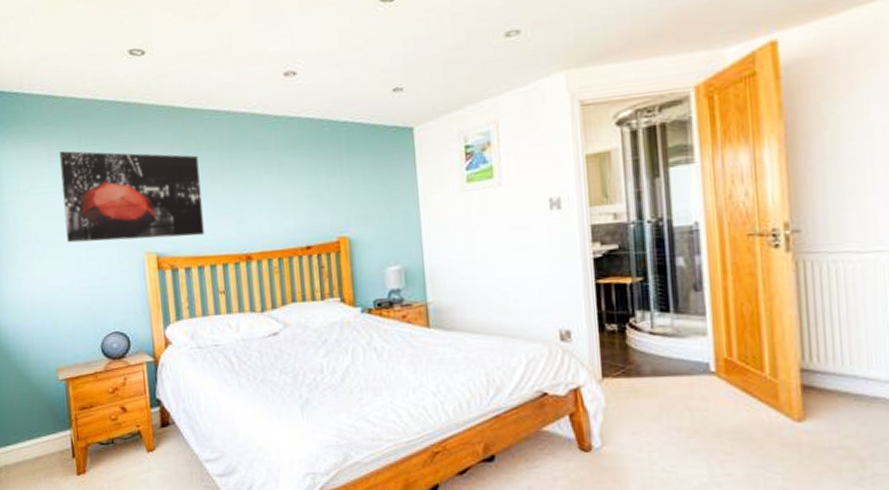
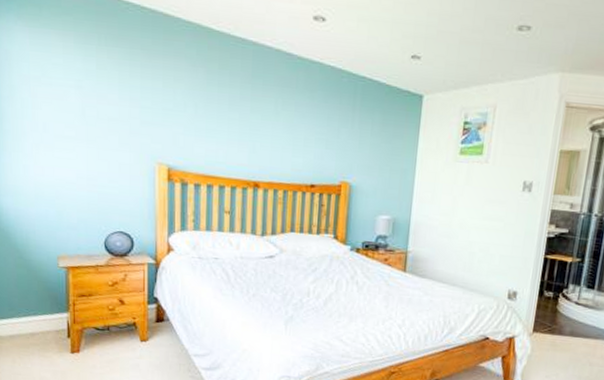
wall art: present [59,151,204,243] -> none [76,45,219,157]

